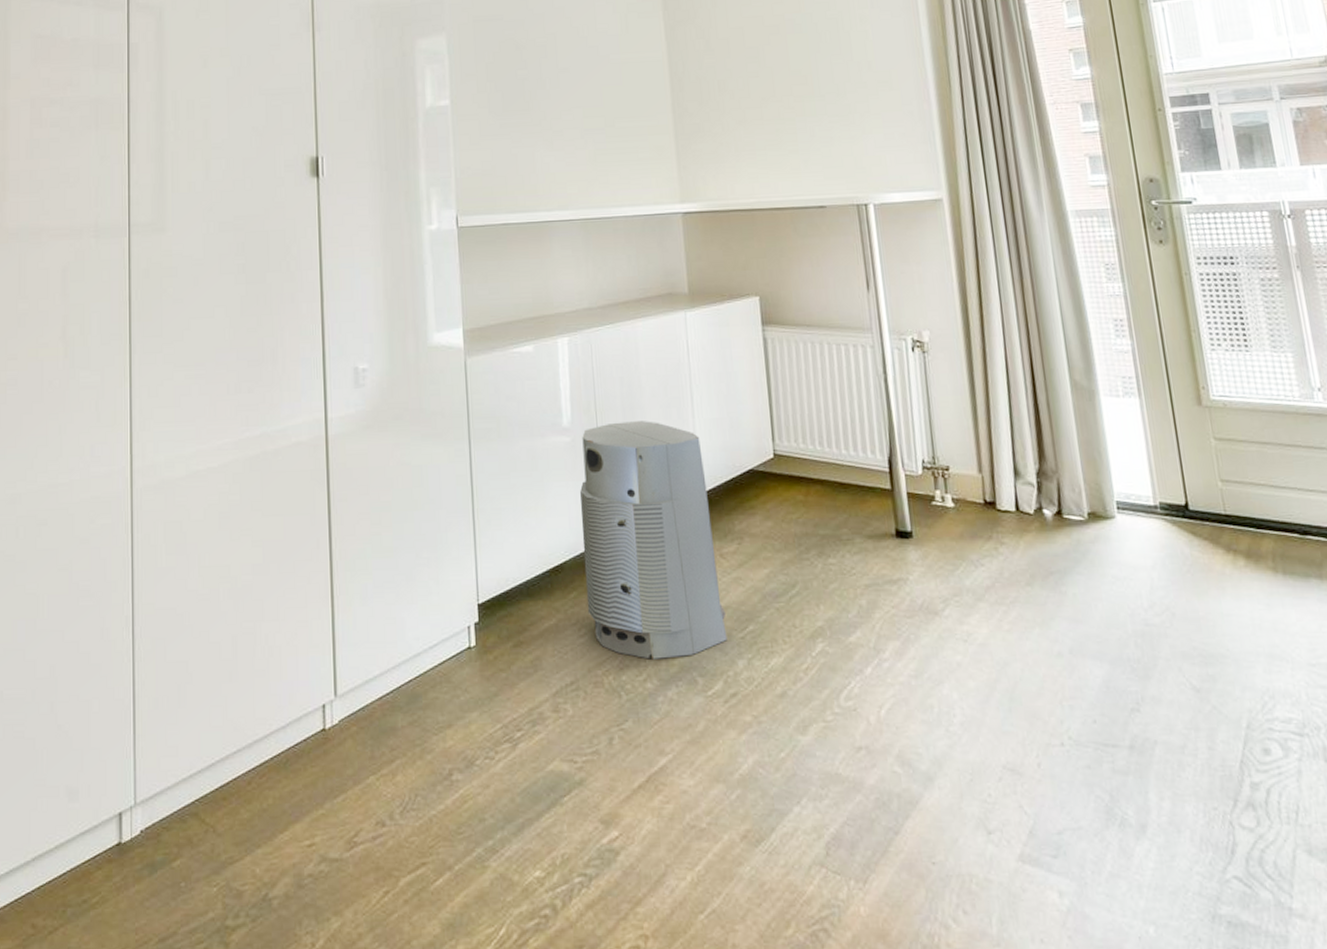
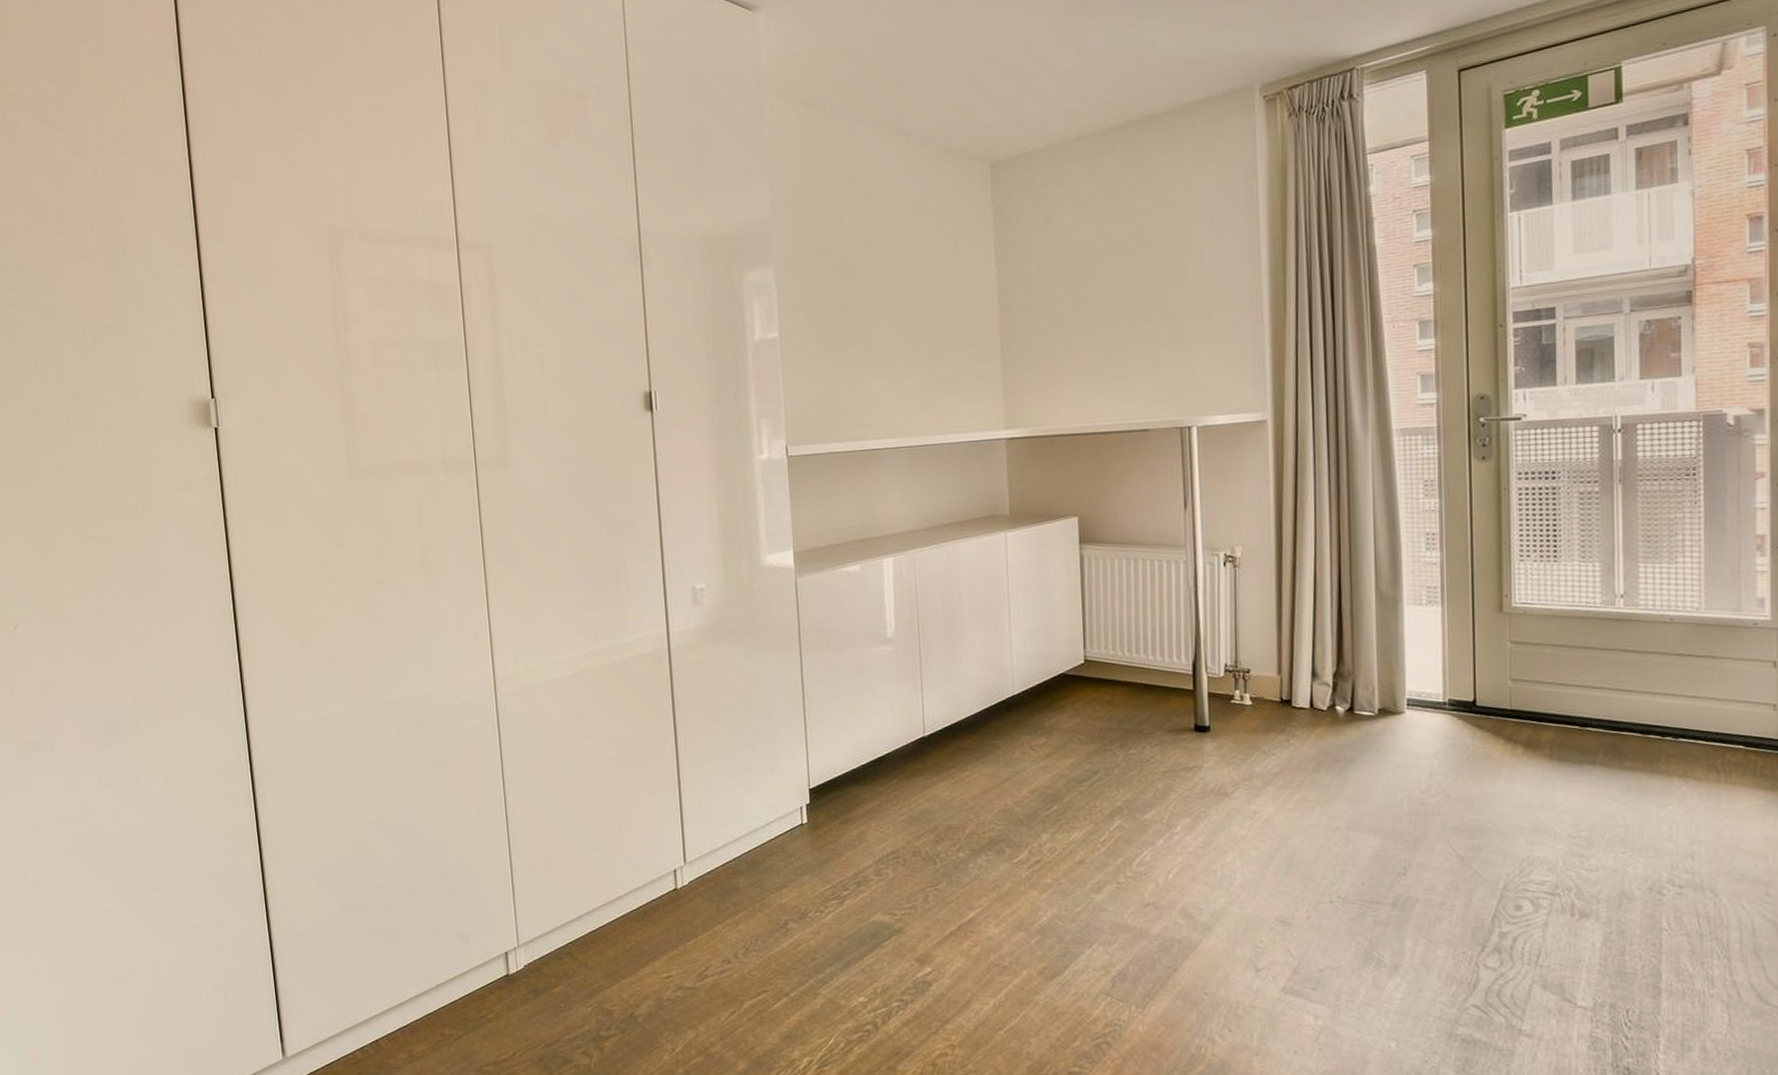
air purifier: present [580,421,727,660] -> none [902,631,1034,834]

